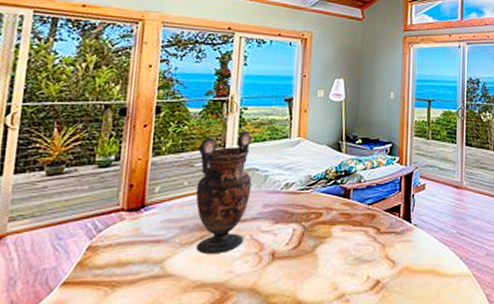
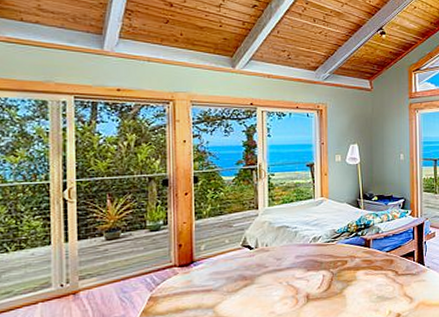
vase: present [195,131,252,254] -> none [236,194,284,299]

